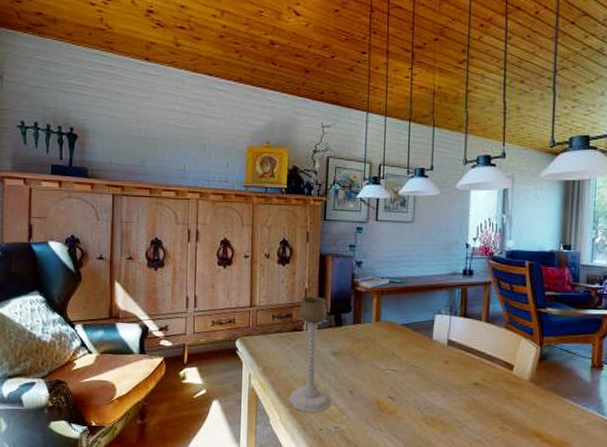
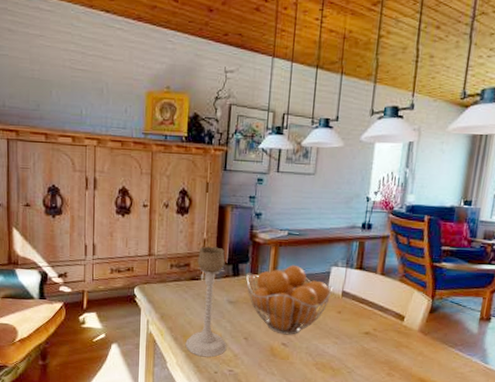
fruit basket: none [349,313,437,388] -> present [246,264,333,335]

